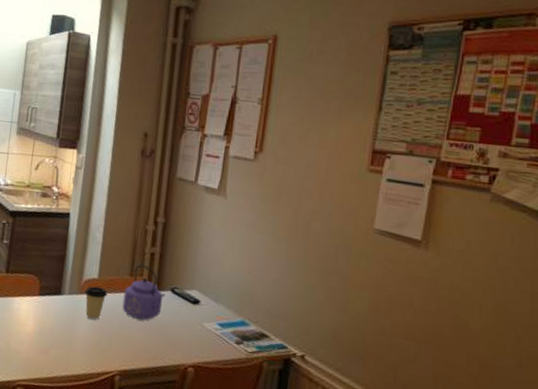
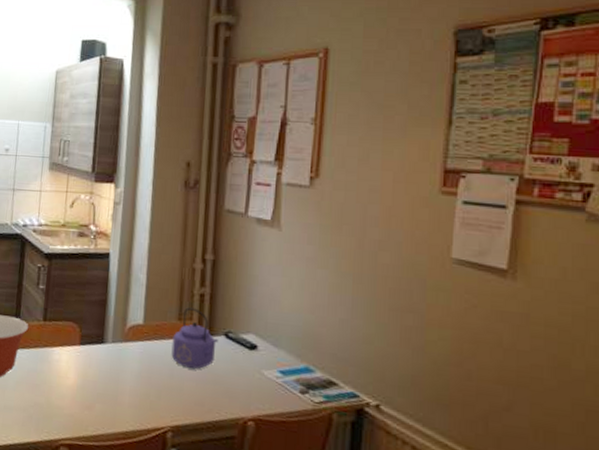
coffee cup: present [84,286,108,320] -> none [129,332,155,371]

